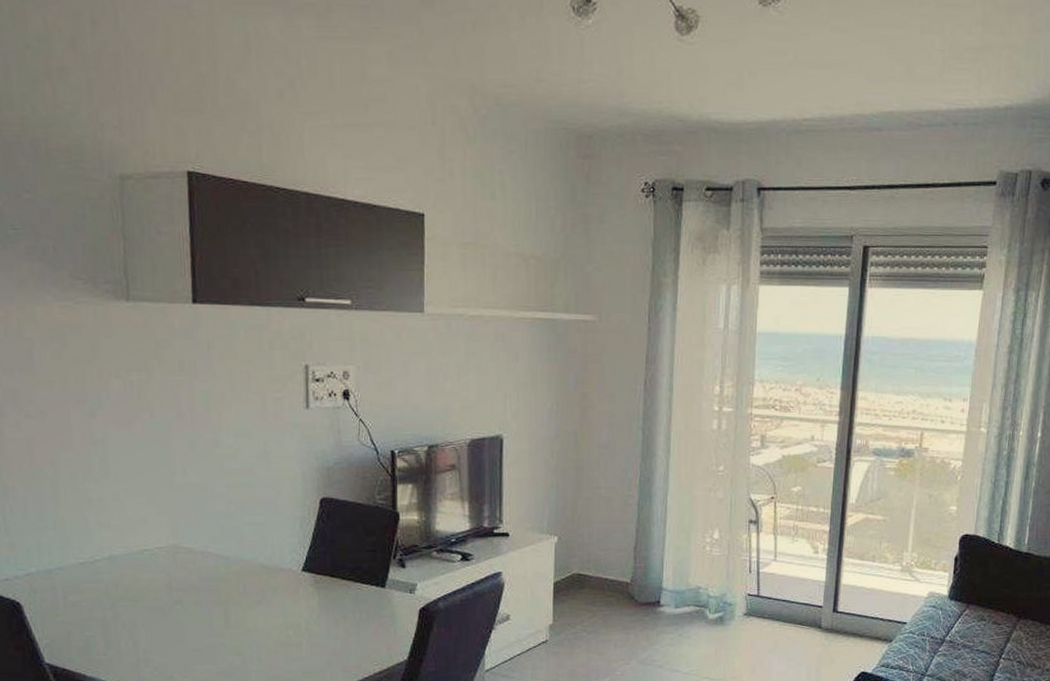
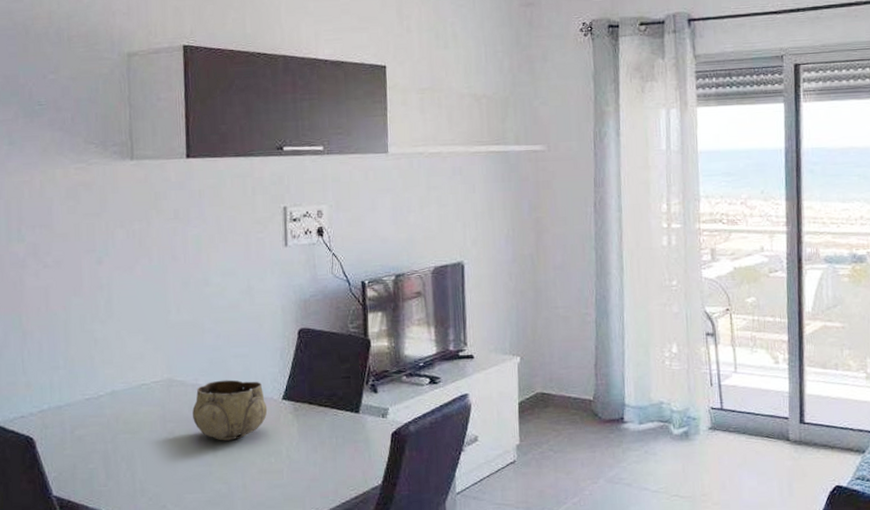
decorative bowl: none [202,548,286,612] -> present [192,379,268,441]

